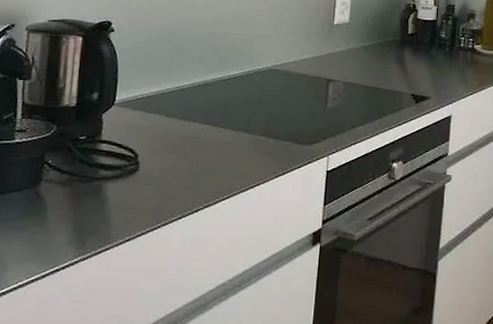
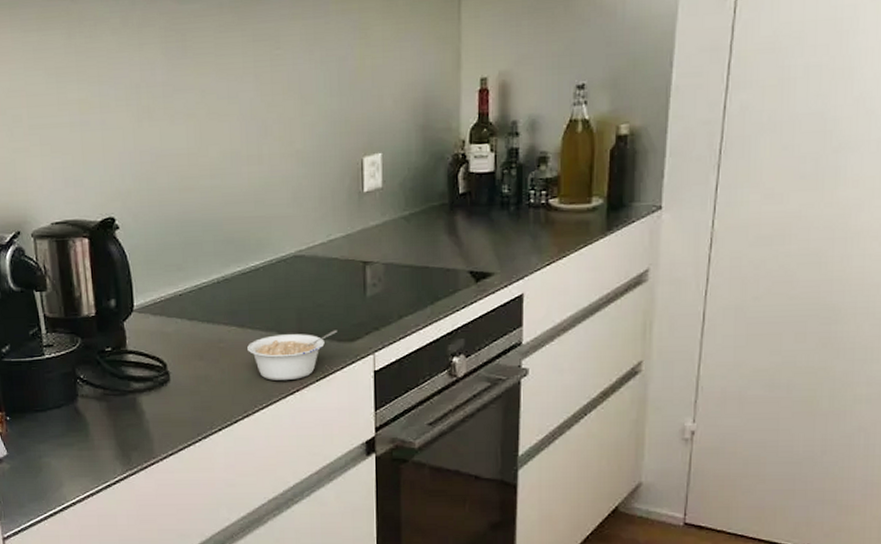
legume: none [217,134,299,175] -> present [247,330,338,380]

